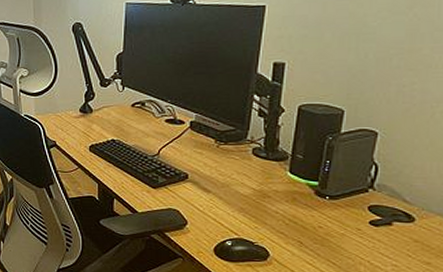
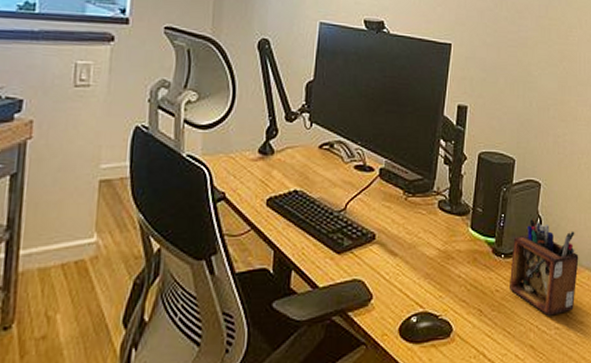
desk organizer: none [335,163,428,254] -> present [510,216,579,316]

